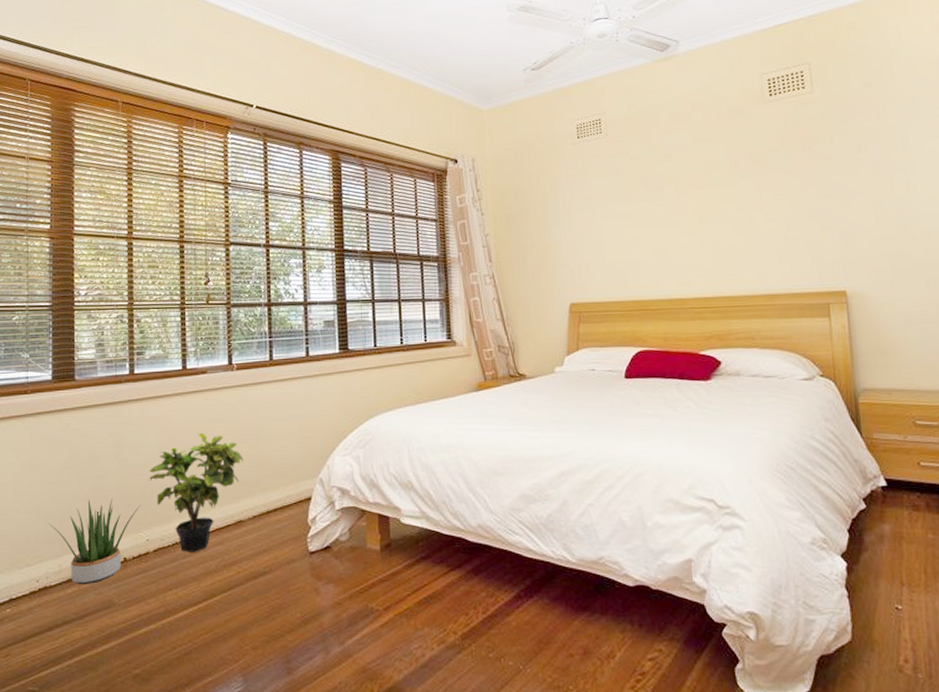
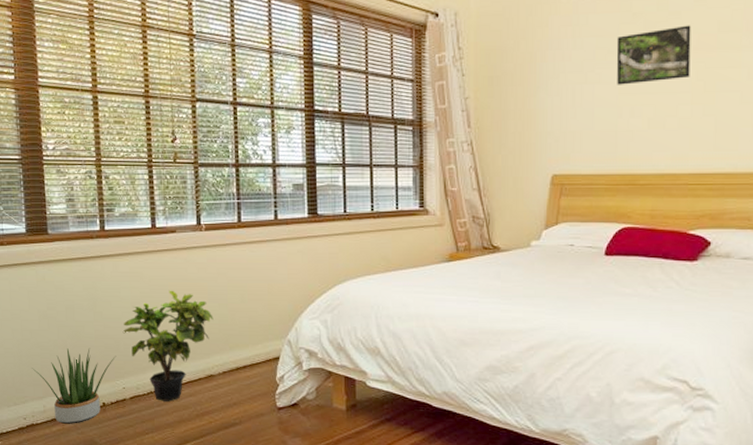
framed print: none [618,166,686,220] -> present [616,25,691,85]

